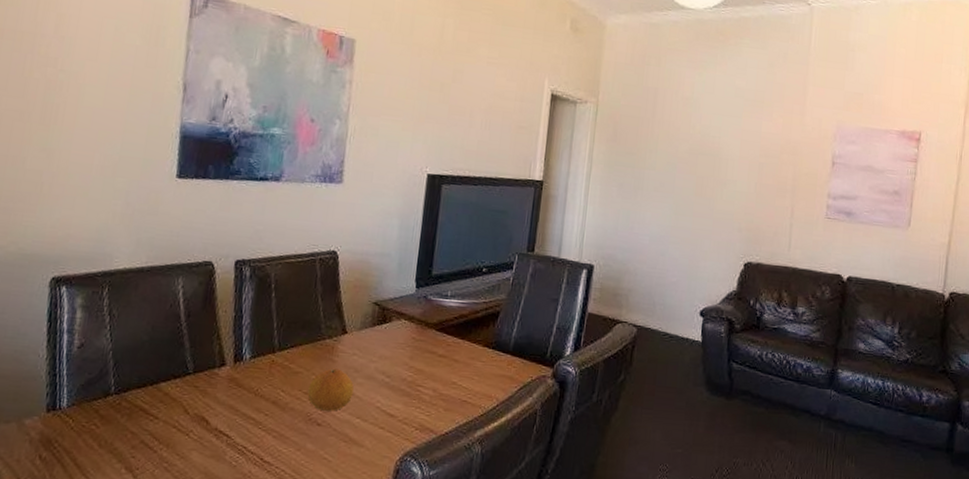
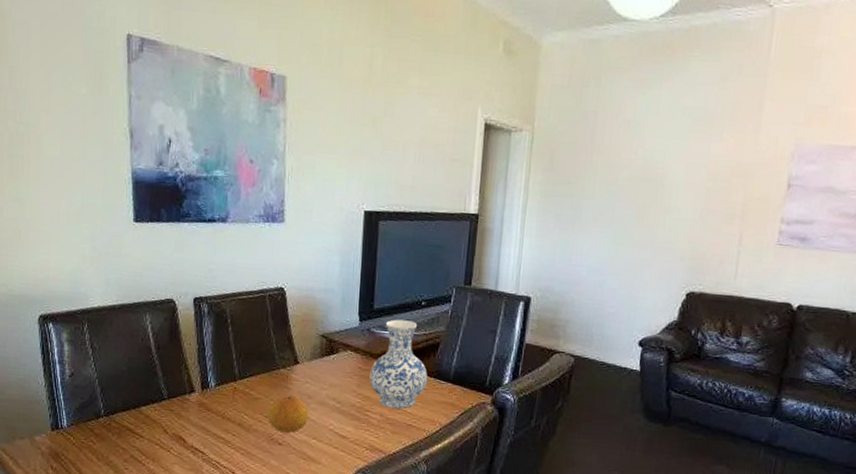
vase: none [423,286,486,383] -> present [369,319,427,409]

